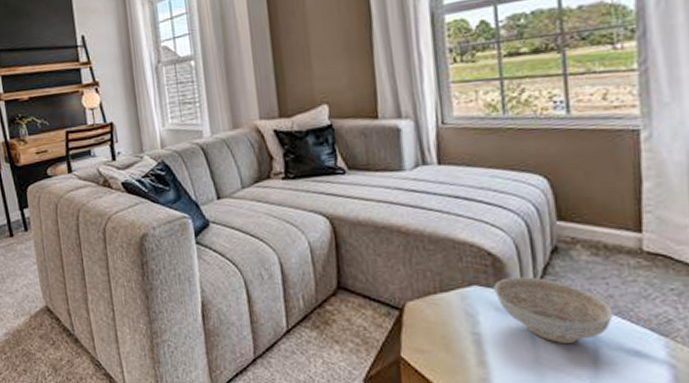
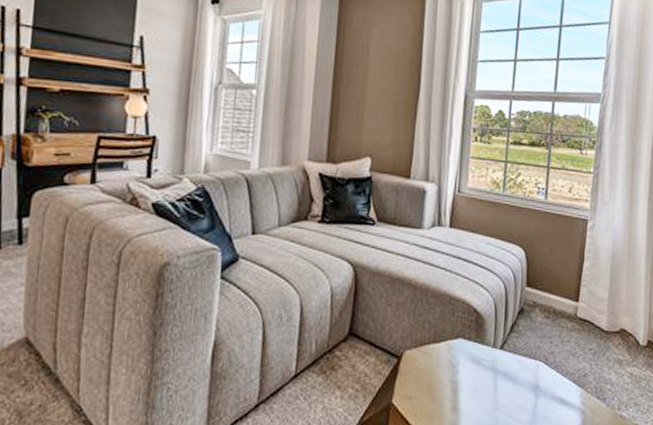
decorative bowl: present [493,277,614,344] -> none [473,333,552,393]

